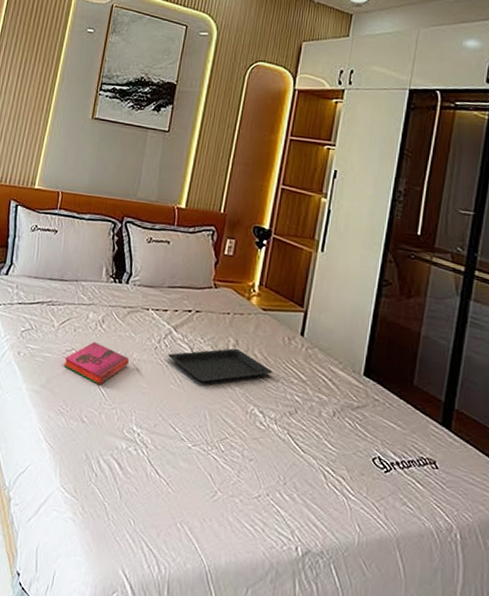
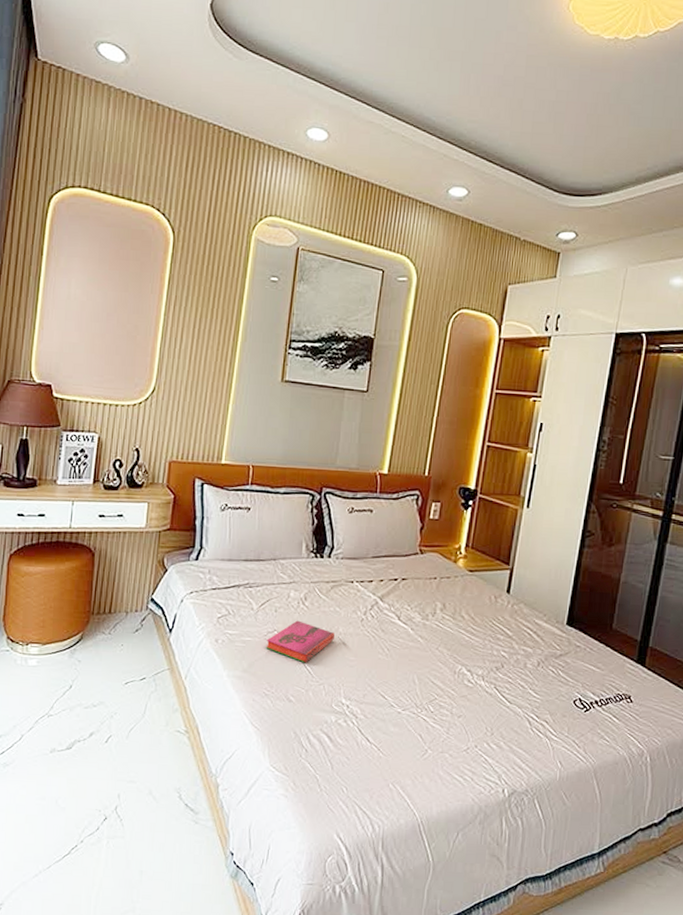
serving tray: present [168,348,273,383] -> none [375,612,480,649]

